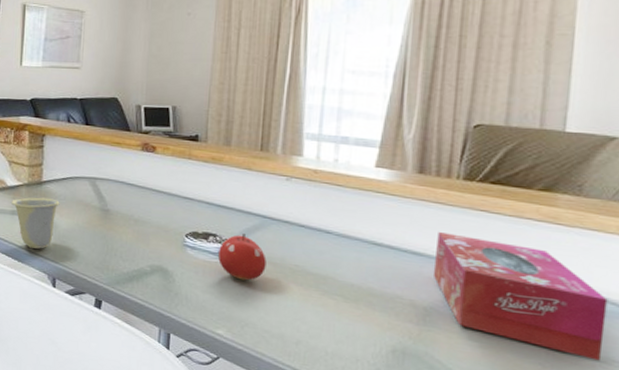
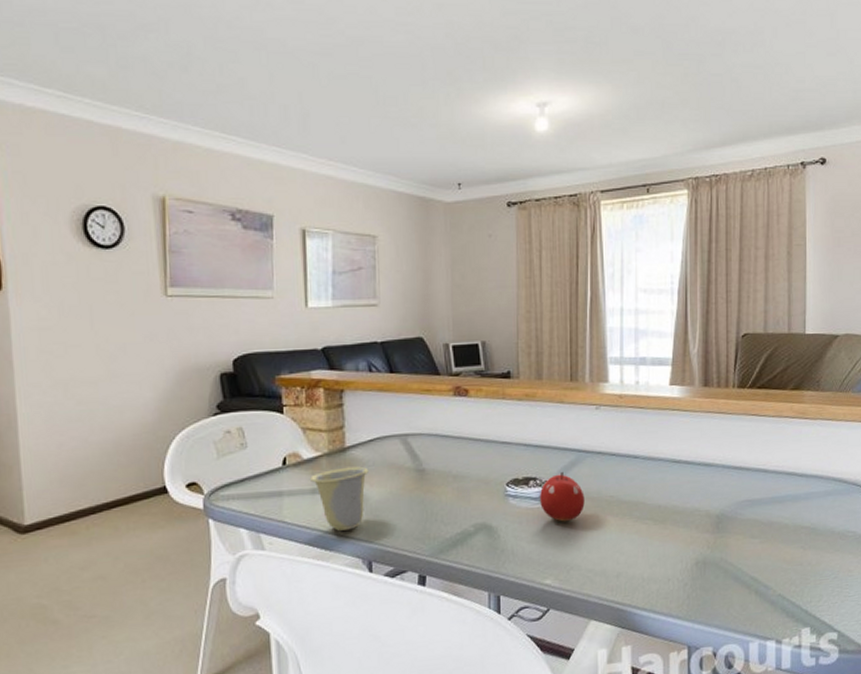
tissue box: present [434,231,608,361] -> none [722,440,842,535]

